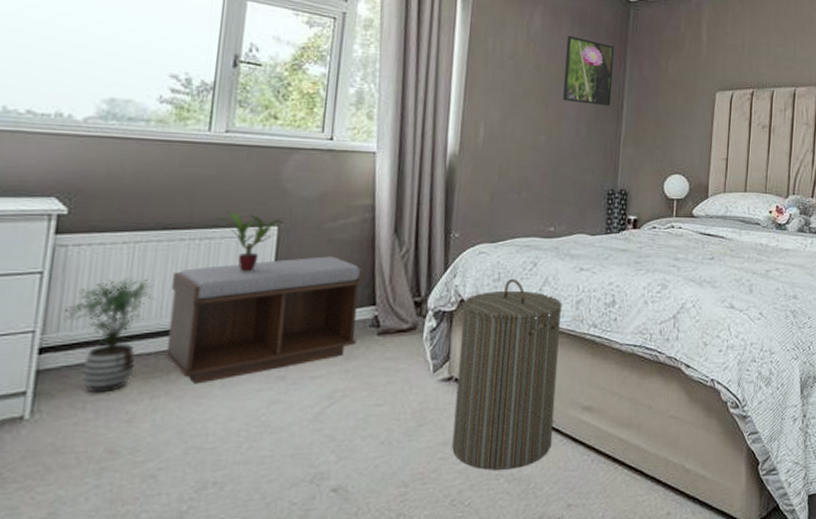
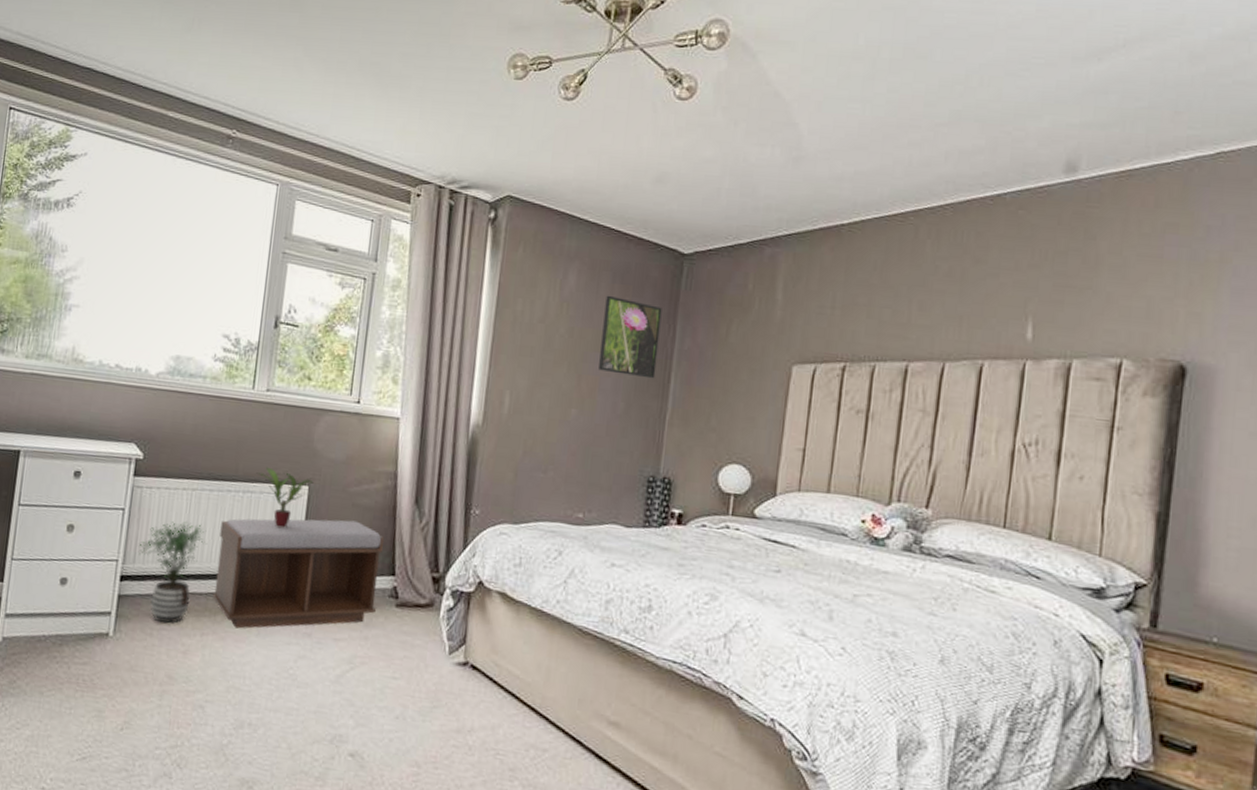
laundry hamper: present [452,278,562,470] -> none [465,565,590,774]

